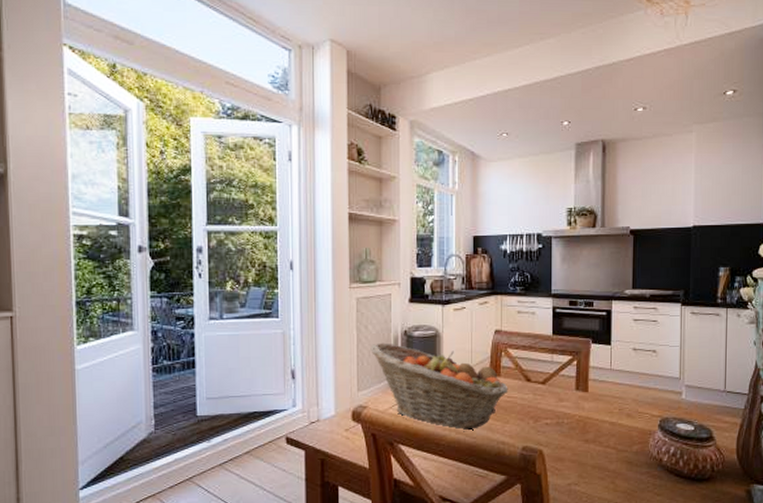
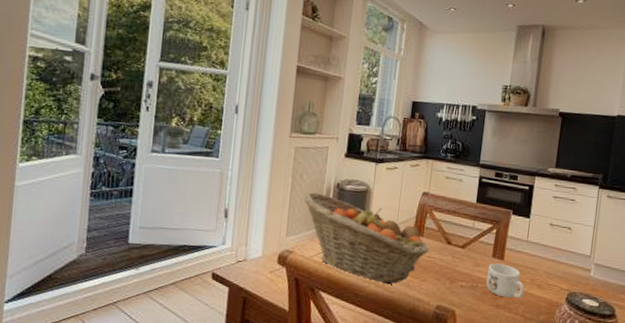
mug: none [572,396,614,431] -> present [486,263,525,299]

